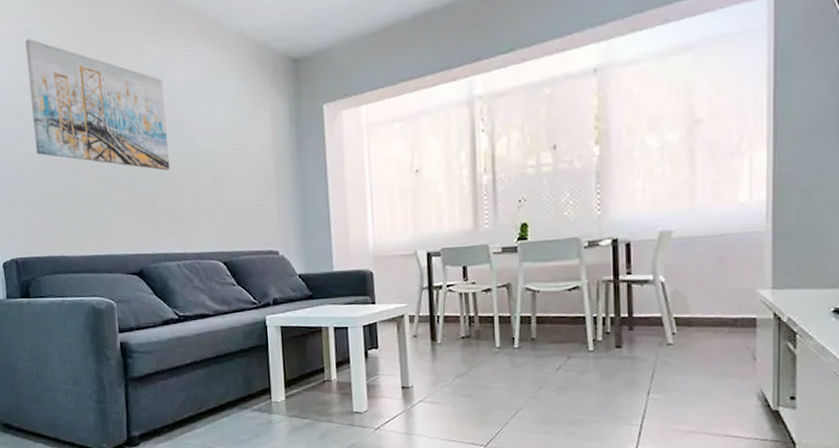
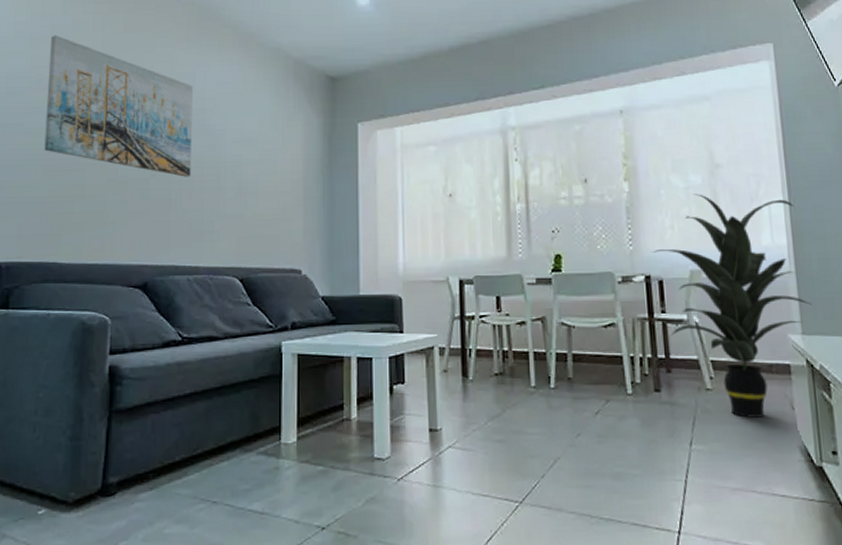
indoor plant: none [620,152,787,369] -> present [651,194,812,418]

